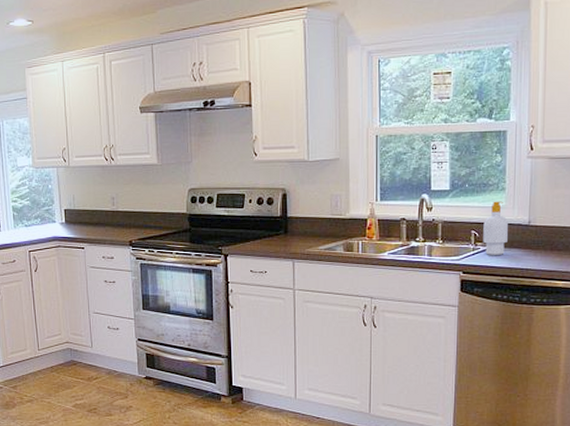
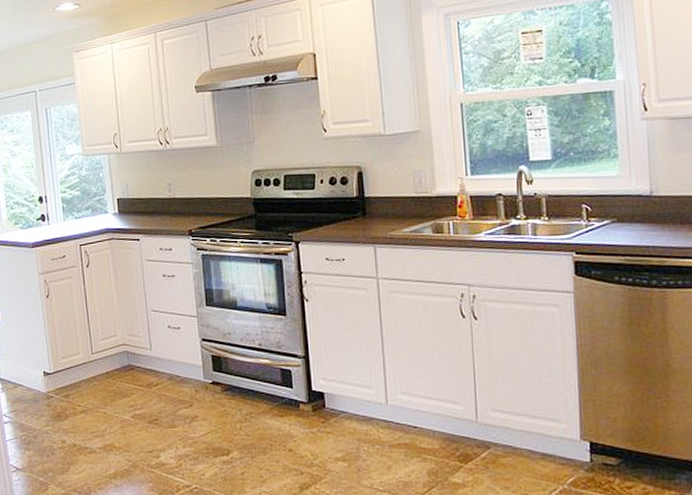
soap bottle: present [483,201,508,255] -> none [595,169,627,232]

